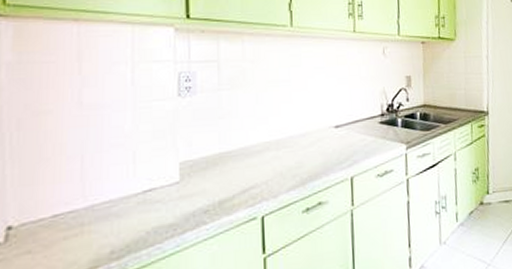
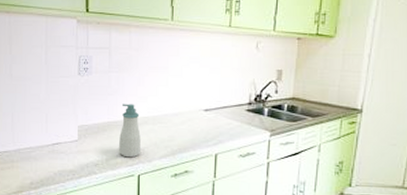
soap bottle: none [235,127,263,196] -> present [119,103,141,158]

